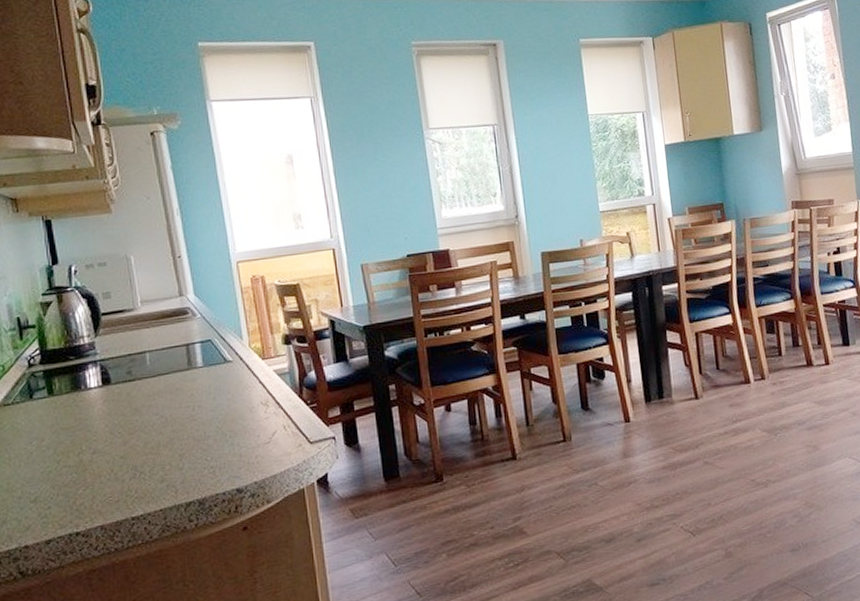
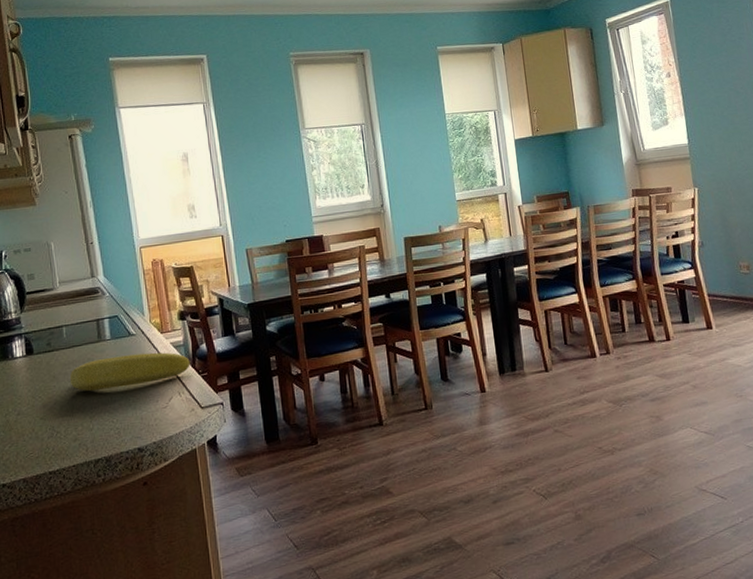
banana: none [154,381,297,426] -> present [69,352,190,391]

